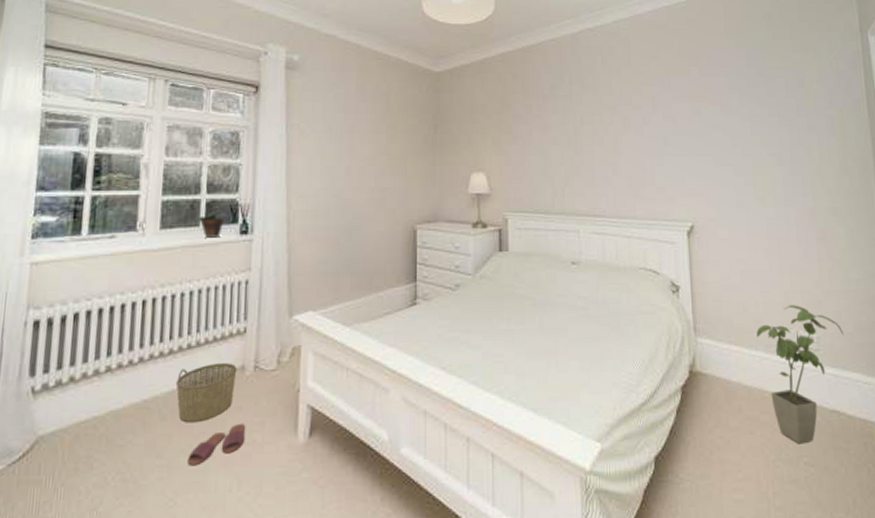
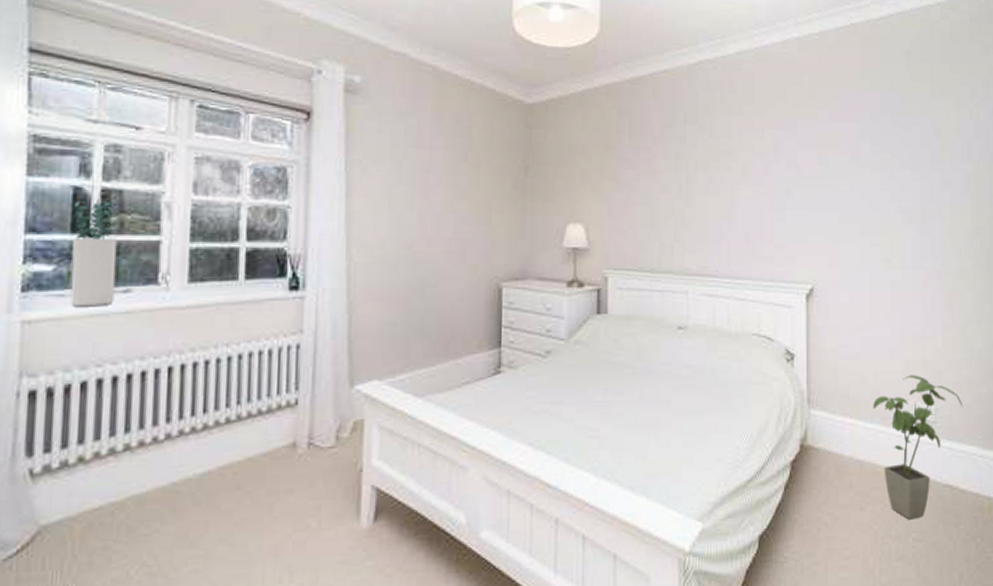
vase: none [68,156,106,251] -> present [70,192,118,307]
basket: present [175,363,237,423] -> none [212,440,287,508]
slippers: present [187,423,245,466] -> none [228,507,297,556]
succulent plant: present [197,204,225,238] -> none [235,254,270,294]

